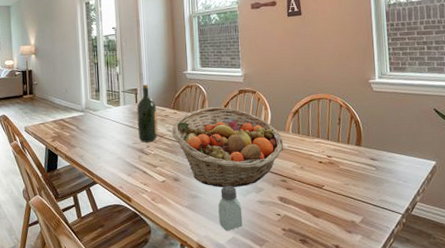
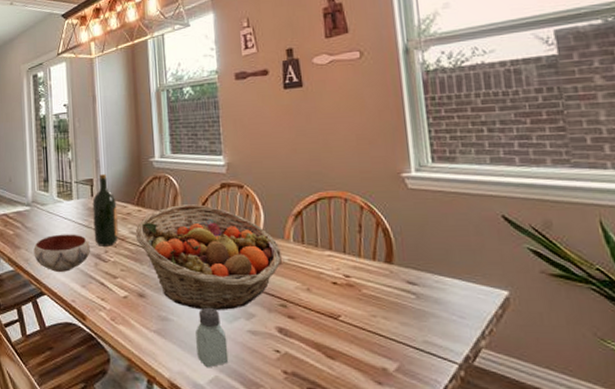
bowl: none [87,133,135,165] -> present [33,234,90,272]

